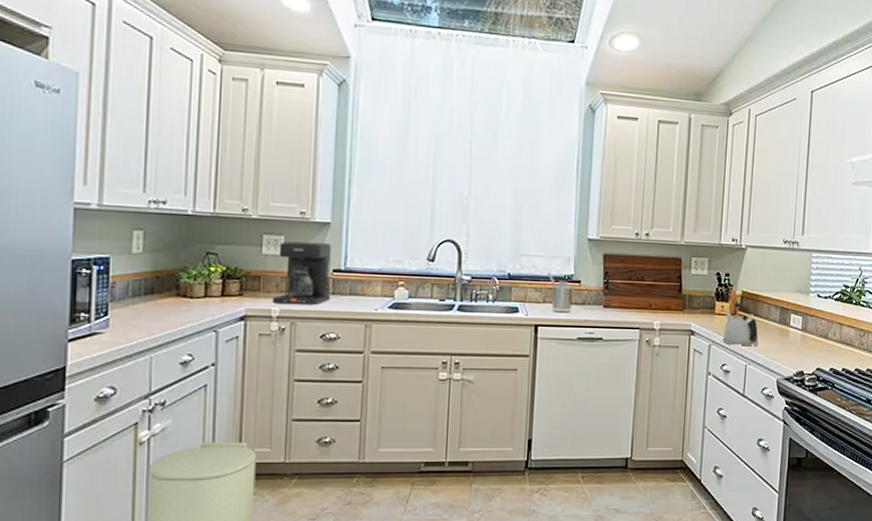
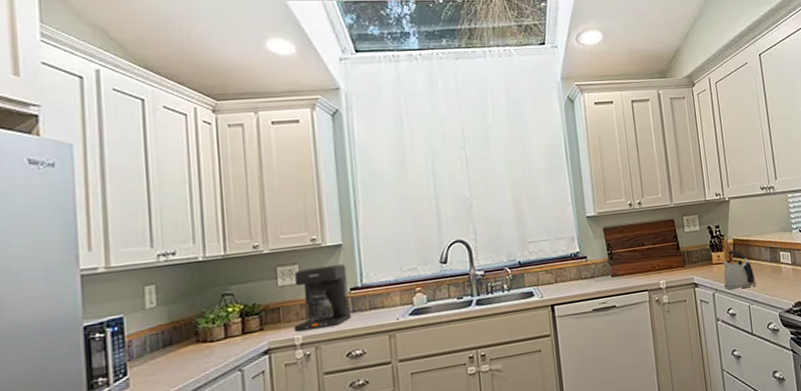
soap dispenser: present [547,272,572,313] -> none [555,253,583,290]

